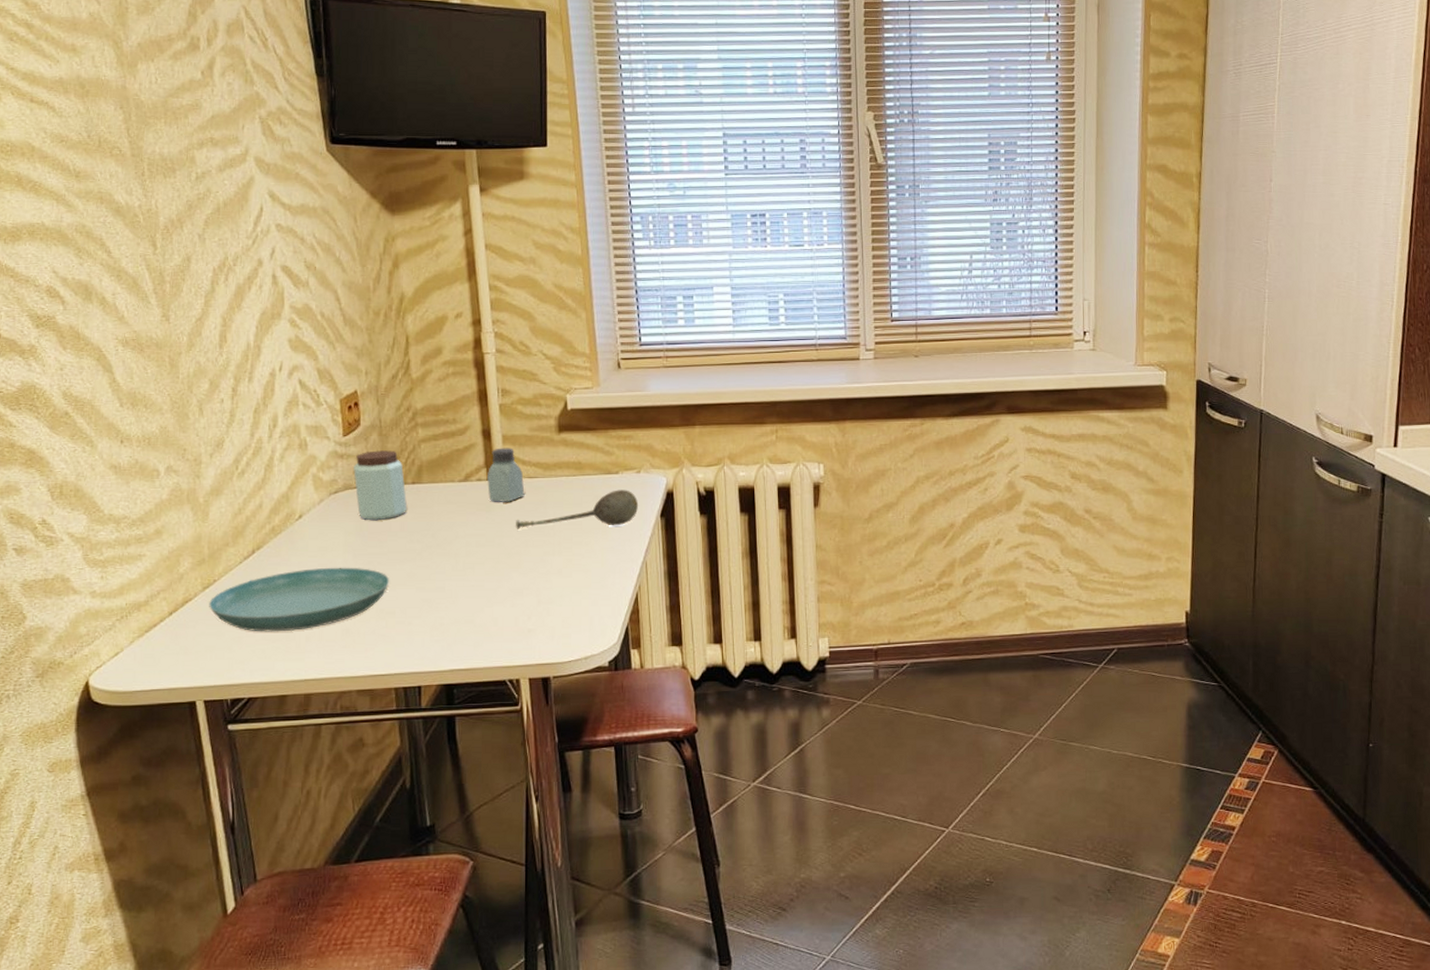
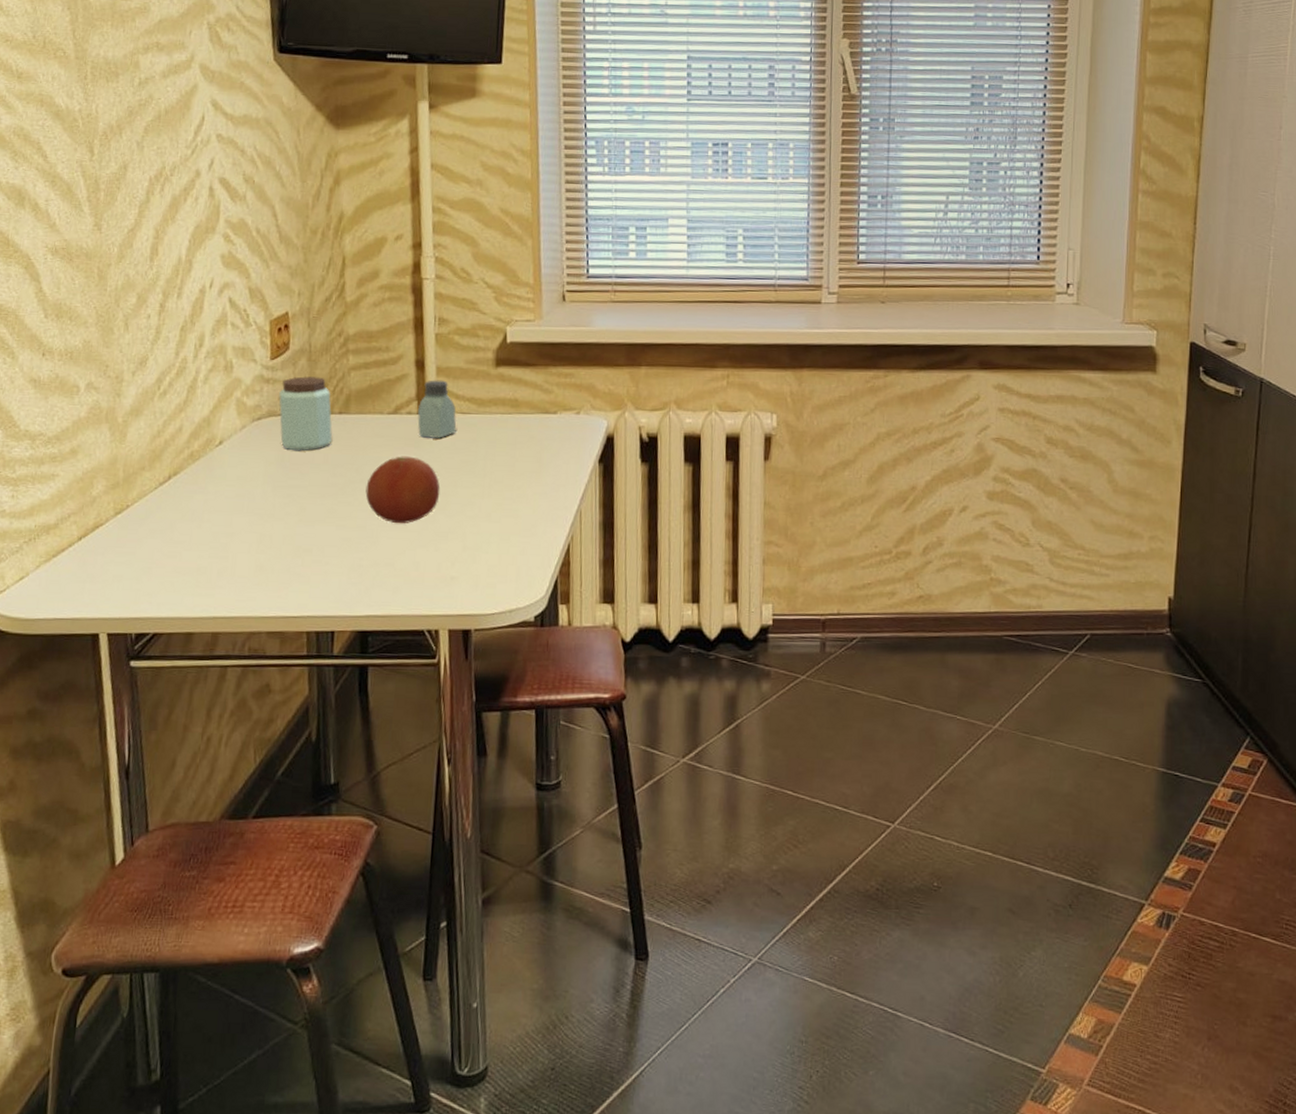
saucer: present [209,567,390,632] -> none [120,498,309,565]
fruit: none [442,520,513,584] -> present [365,456,441,524]
soupspoon: present [516,489,639,529] -> none [445,431,577,470]

